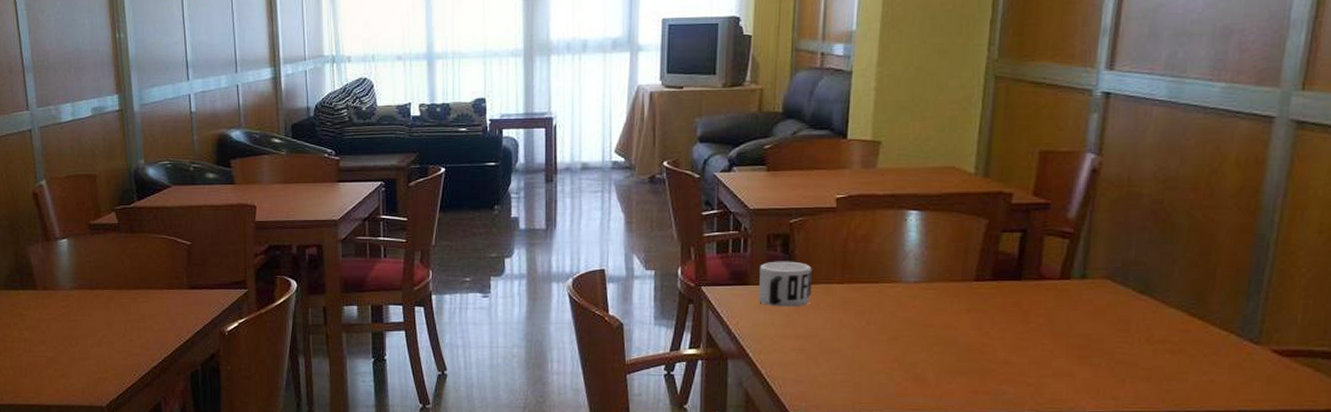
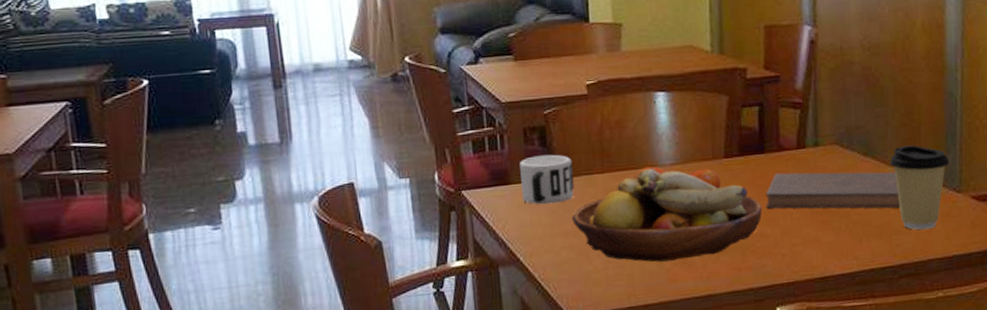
fruit bowl: none [805,282,1011,375] -> present [572,166,762,262]
book: none [1015,302,1179,353] -> present [766,172,901,209]
coffee cup: none [1171,287,1250,379] -> present [889,145,950,230]

